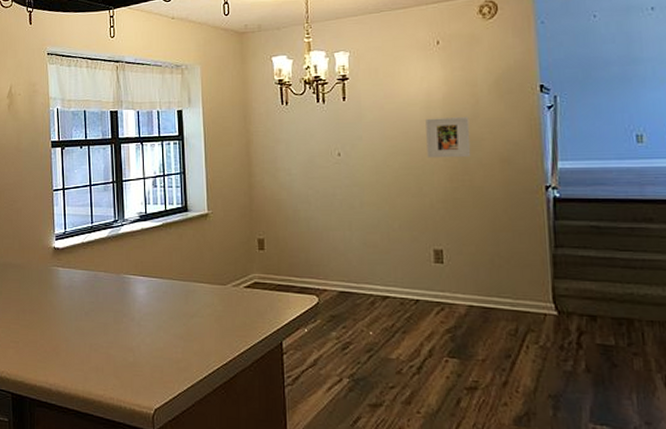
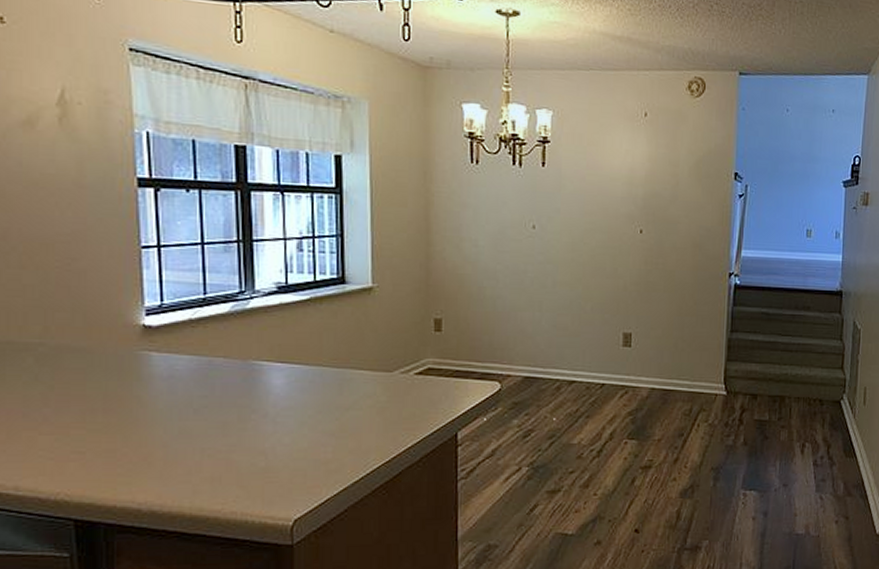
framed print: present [425,117,471,159] -> none [625,195,668,241]

